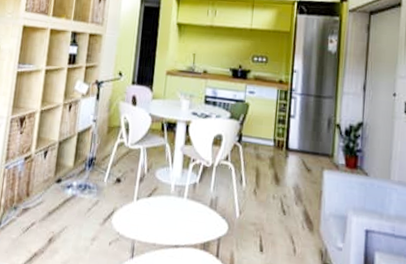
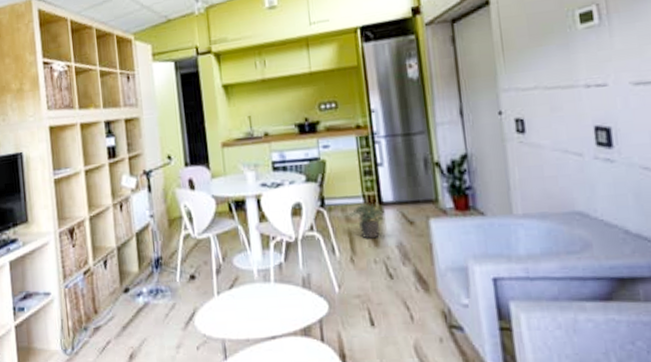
potted plant: none [260,144,288,178] -> present [350,202,384,239]

